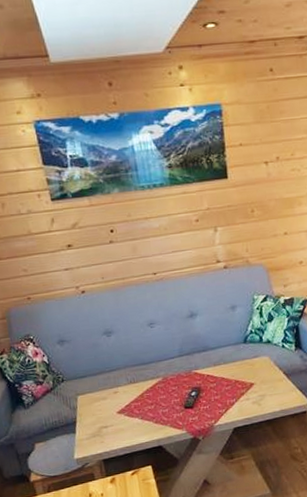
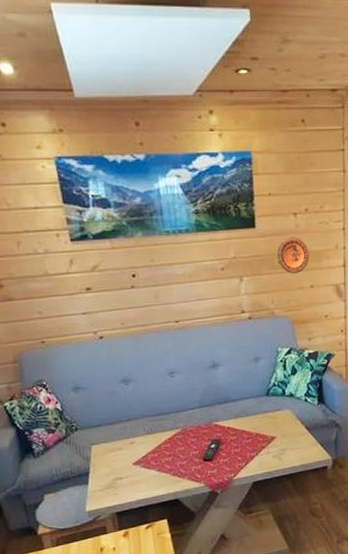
decorative plate: none [250,185,282,222] -> present [277,237,309,273]

